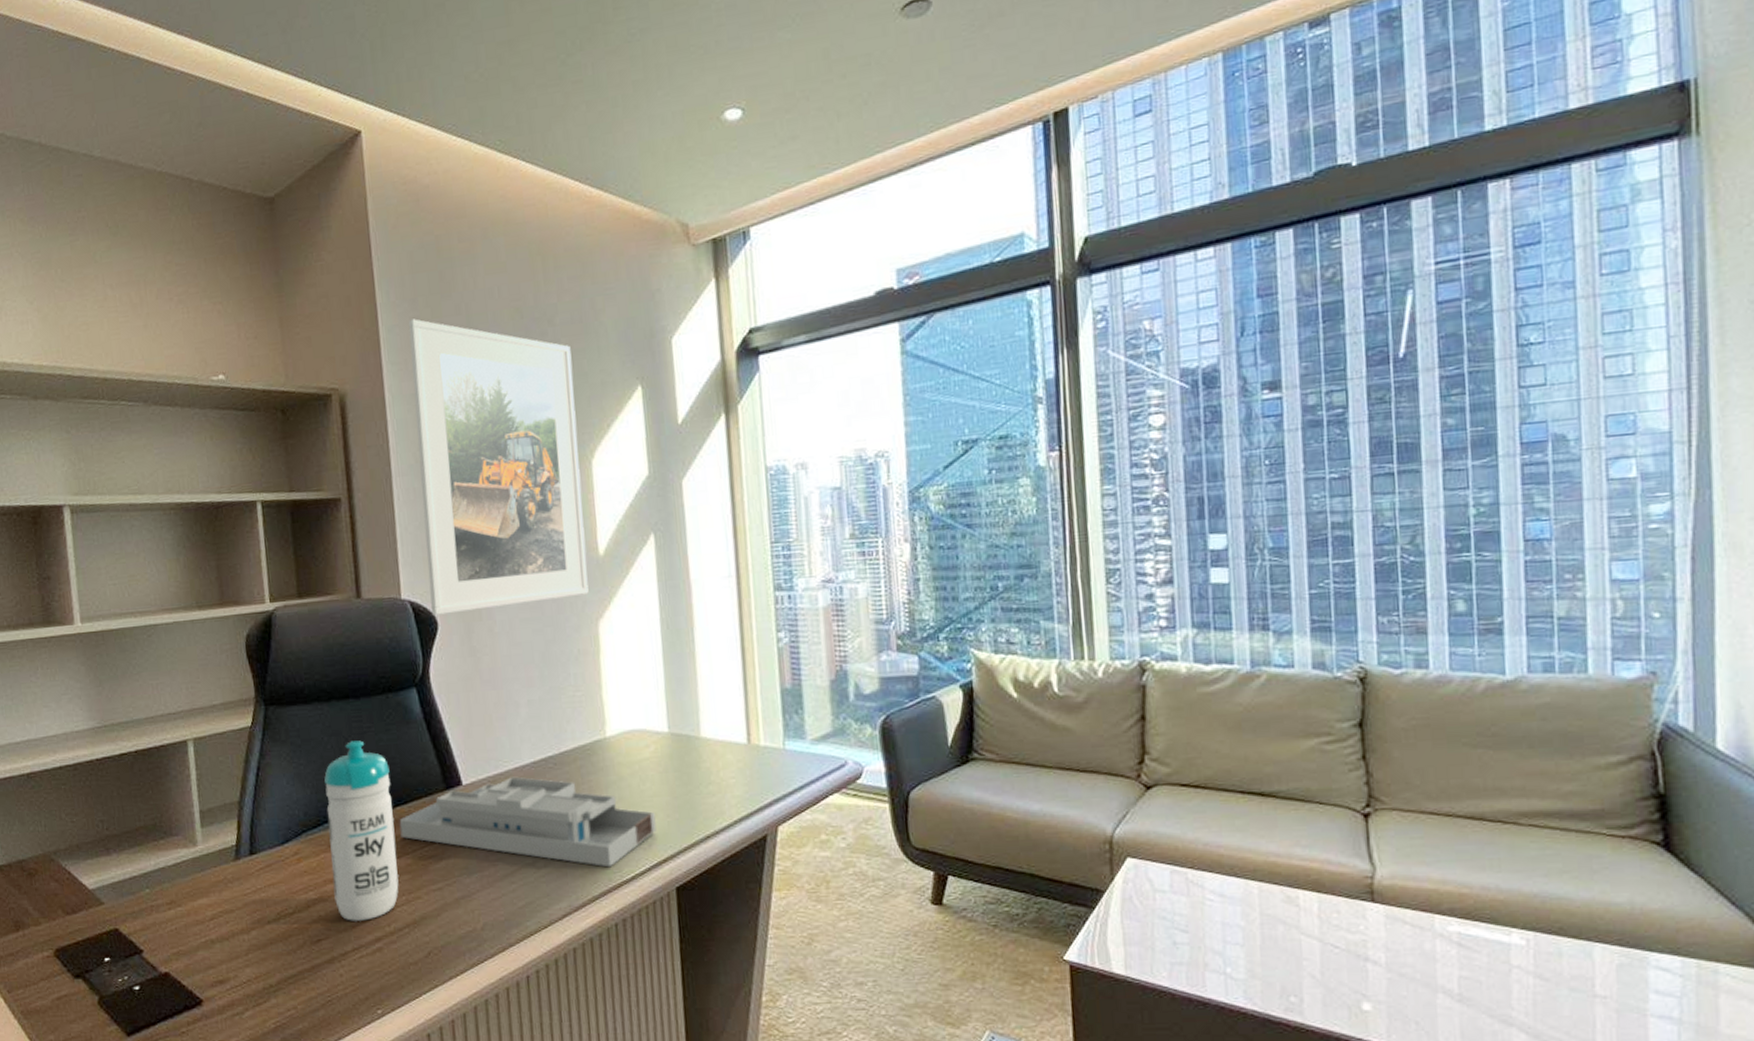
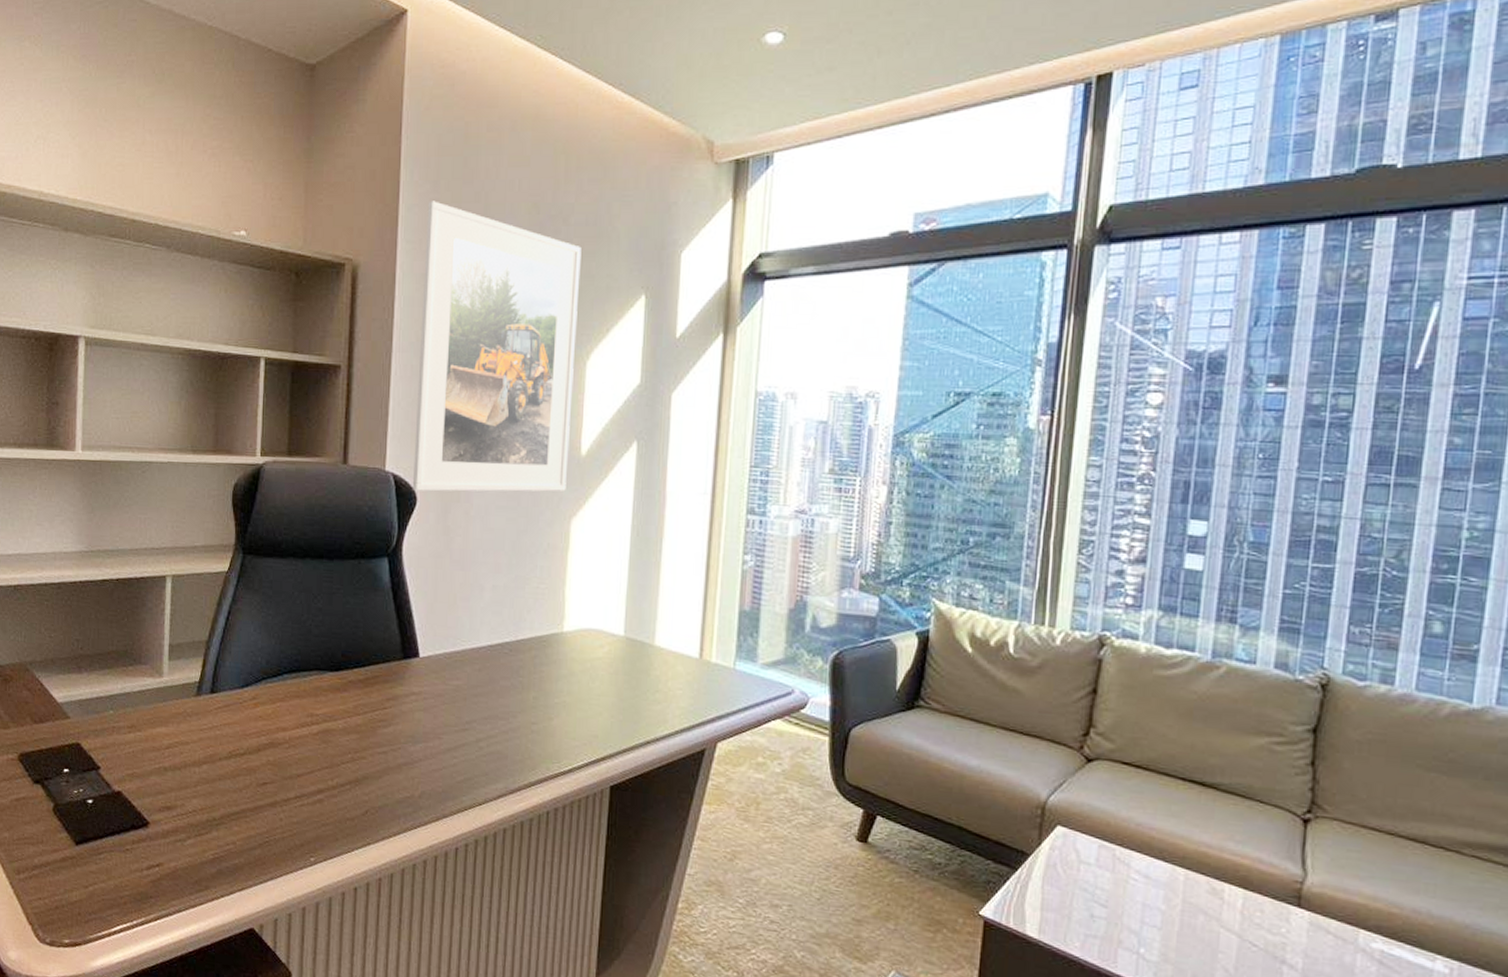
water bottle: present [324,740,399,921] -> none [284,599,352,772]
desk organizer: present [399,776,656,868] -> none [354,656,600,757]

